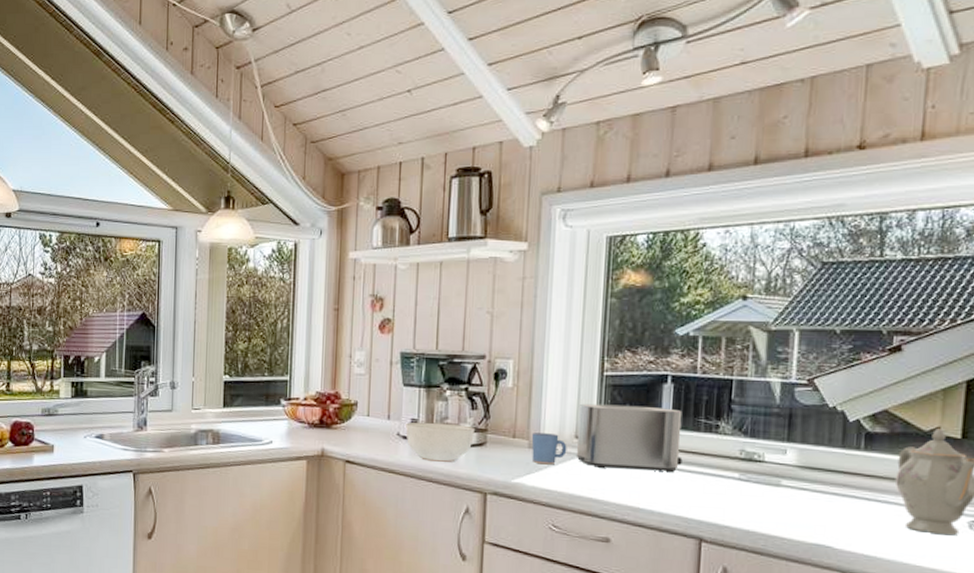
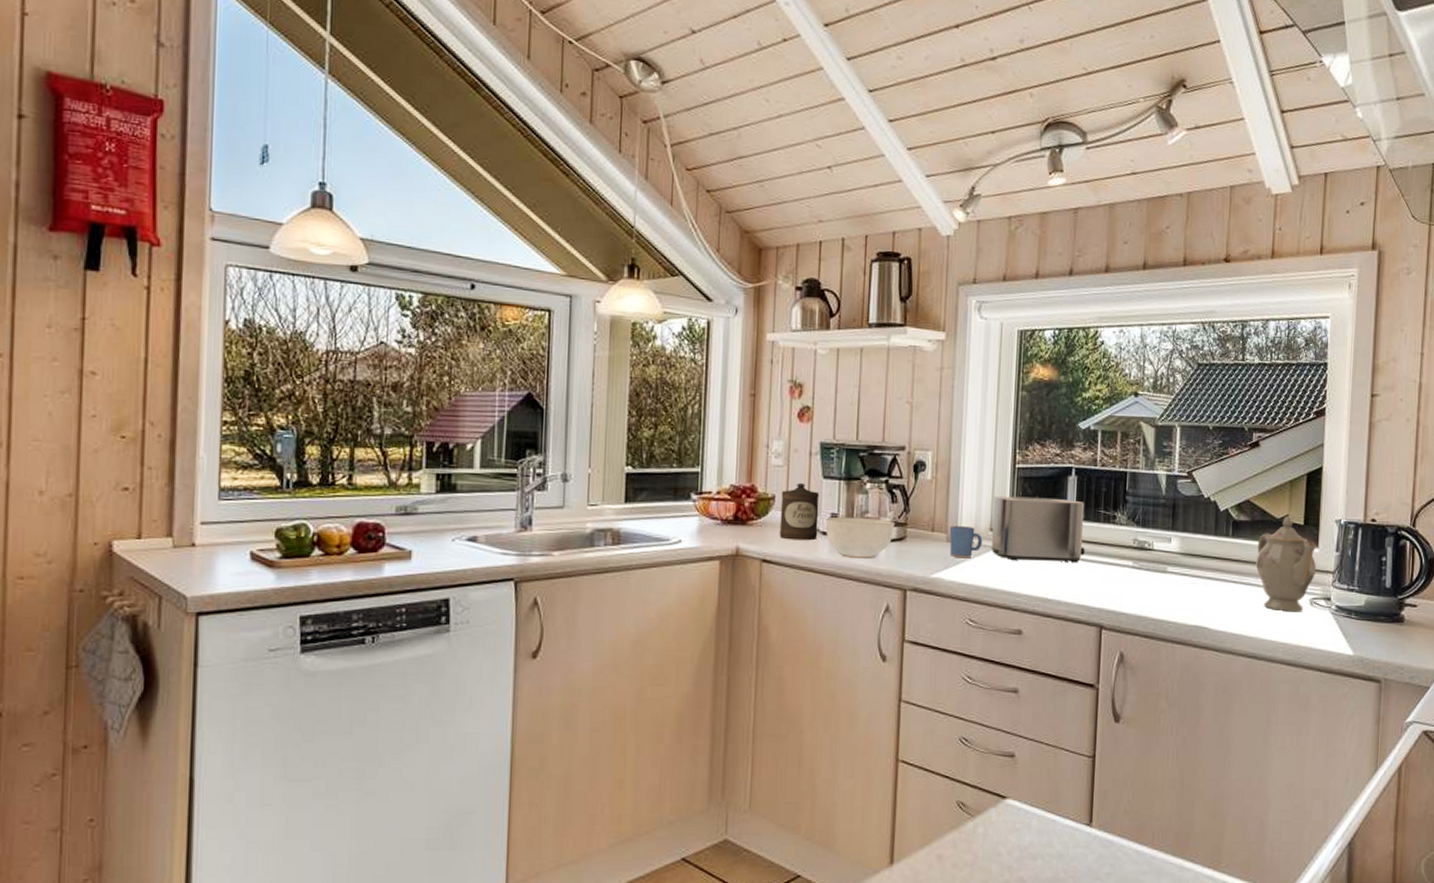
canister: none [361,391,400,444] -> present [779,483,820,541]

